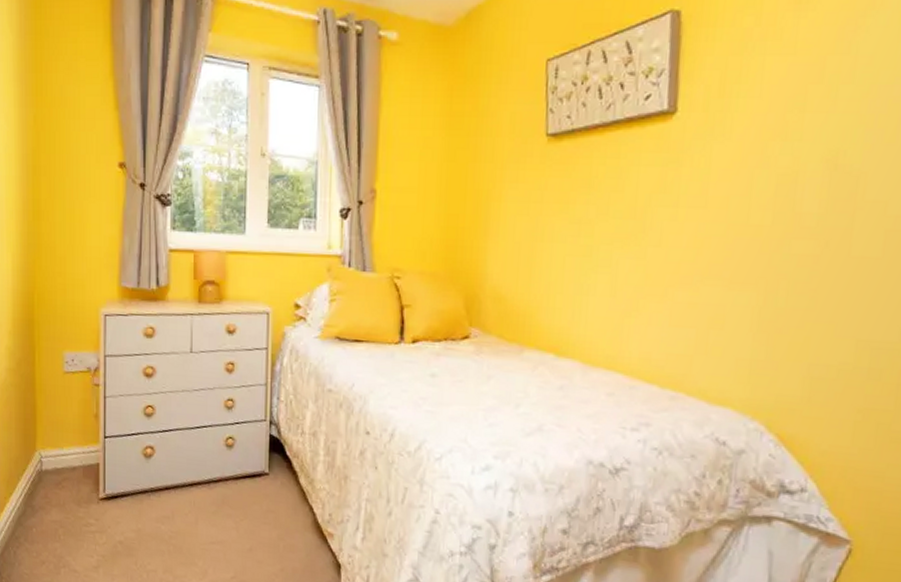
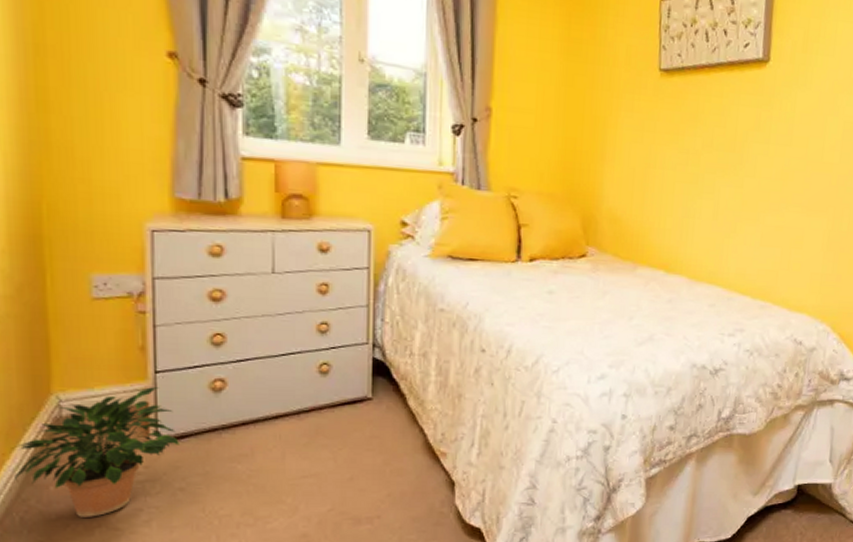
potted plant: none [10,450,120,559] -> present [13,387,179,517]

